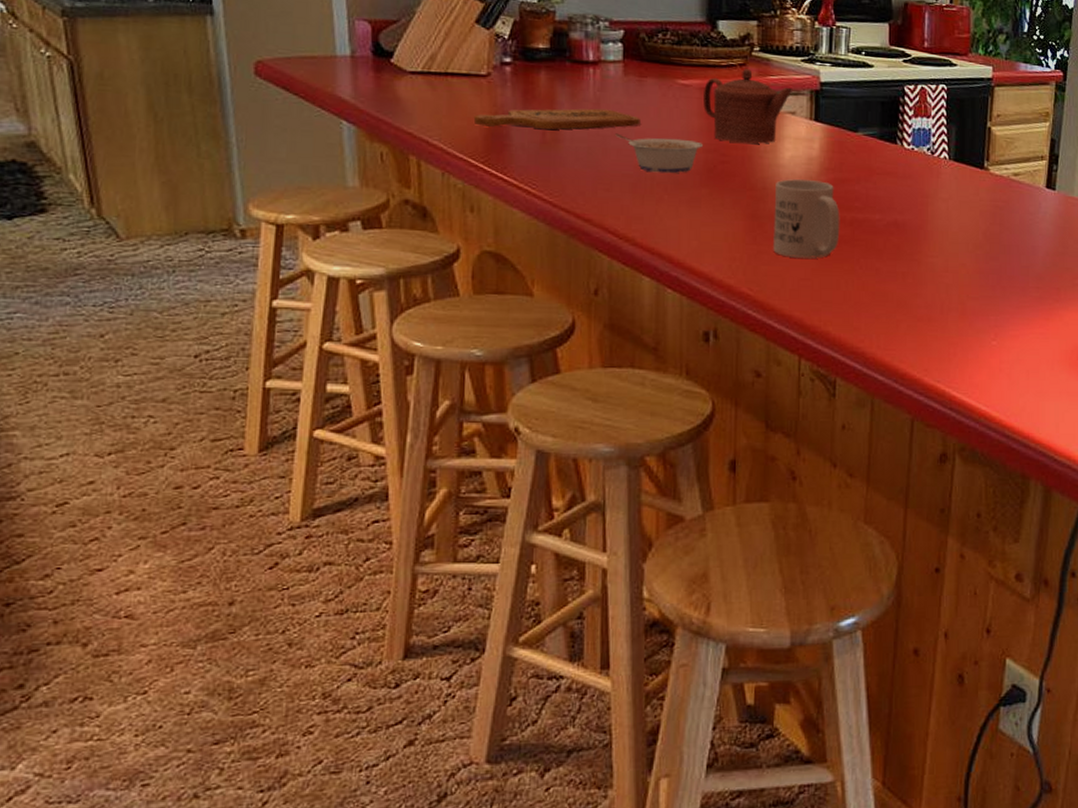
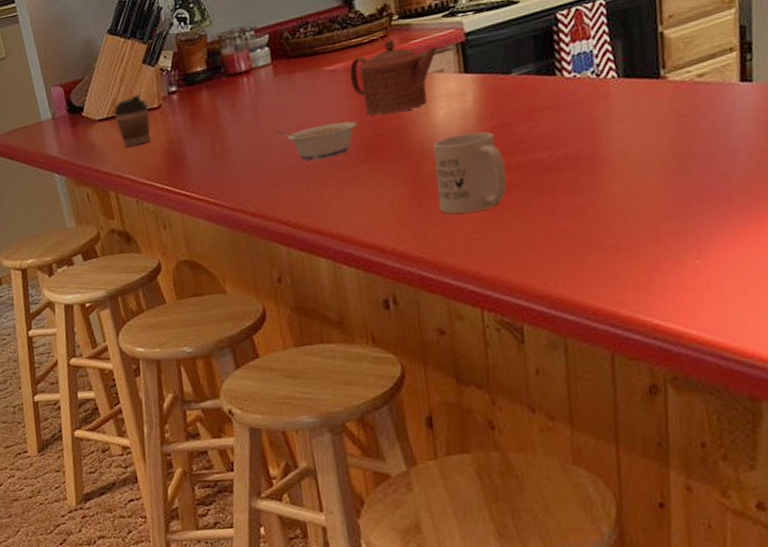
coffee cup: none [430,55,475,112] -> present [113,94,151,147]
cutting board: present [473,108,641,130] -> none [153,110,296,153]

